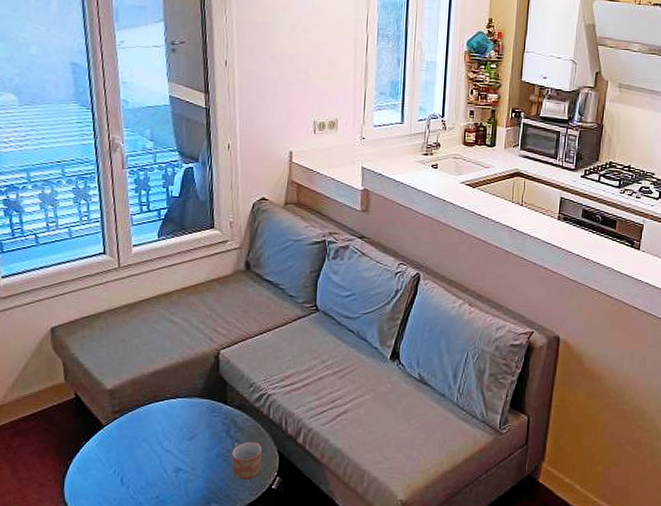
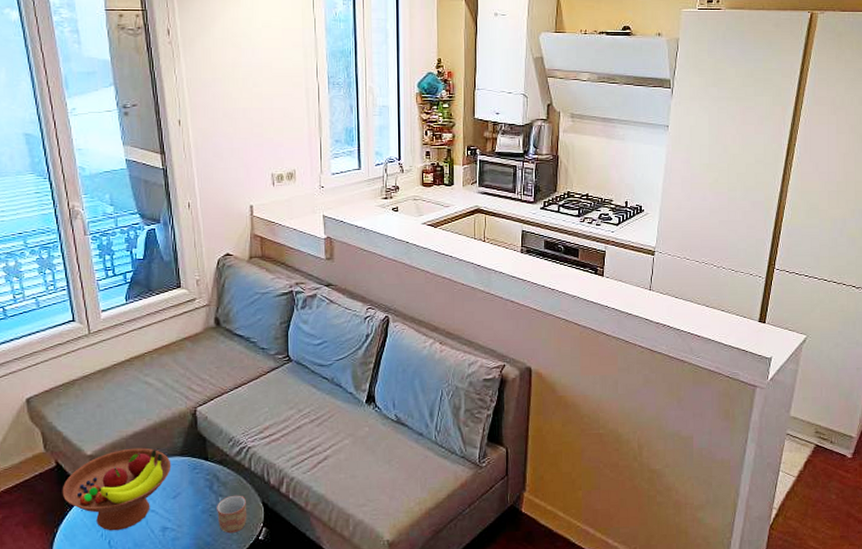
fruit bowl: none [78,386,190,468] -> present [62,447,171,531]

